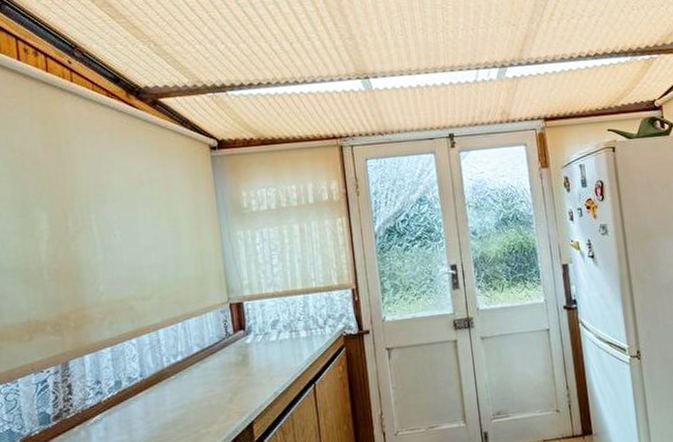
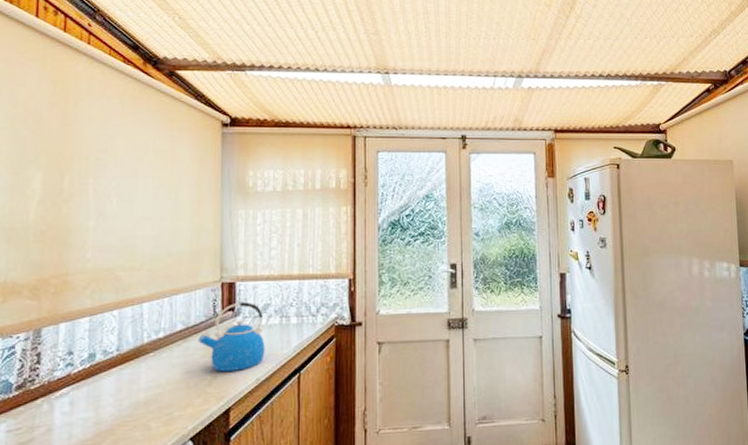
kettle: none [214,319,279,389] -> present [198,301,265,372]

